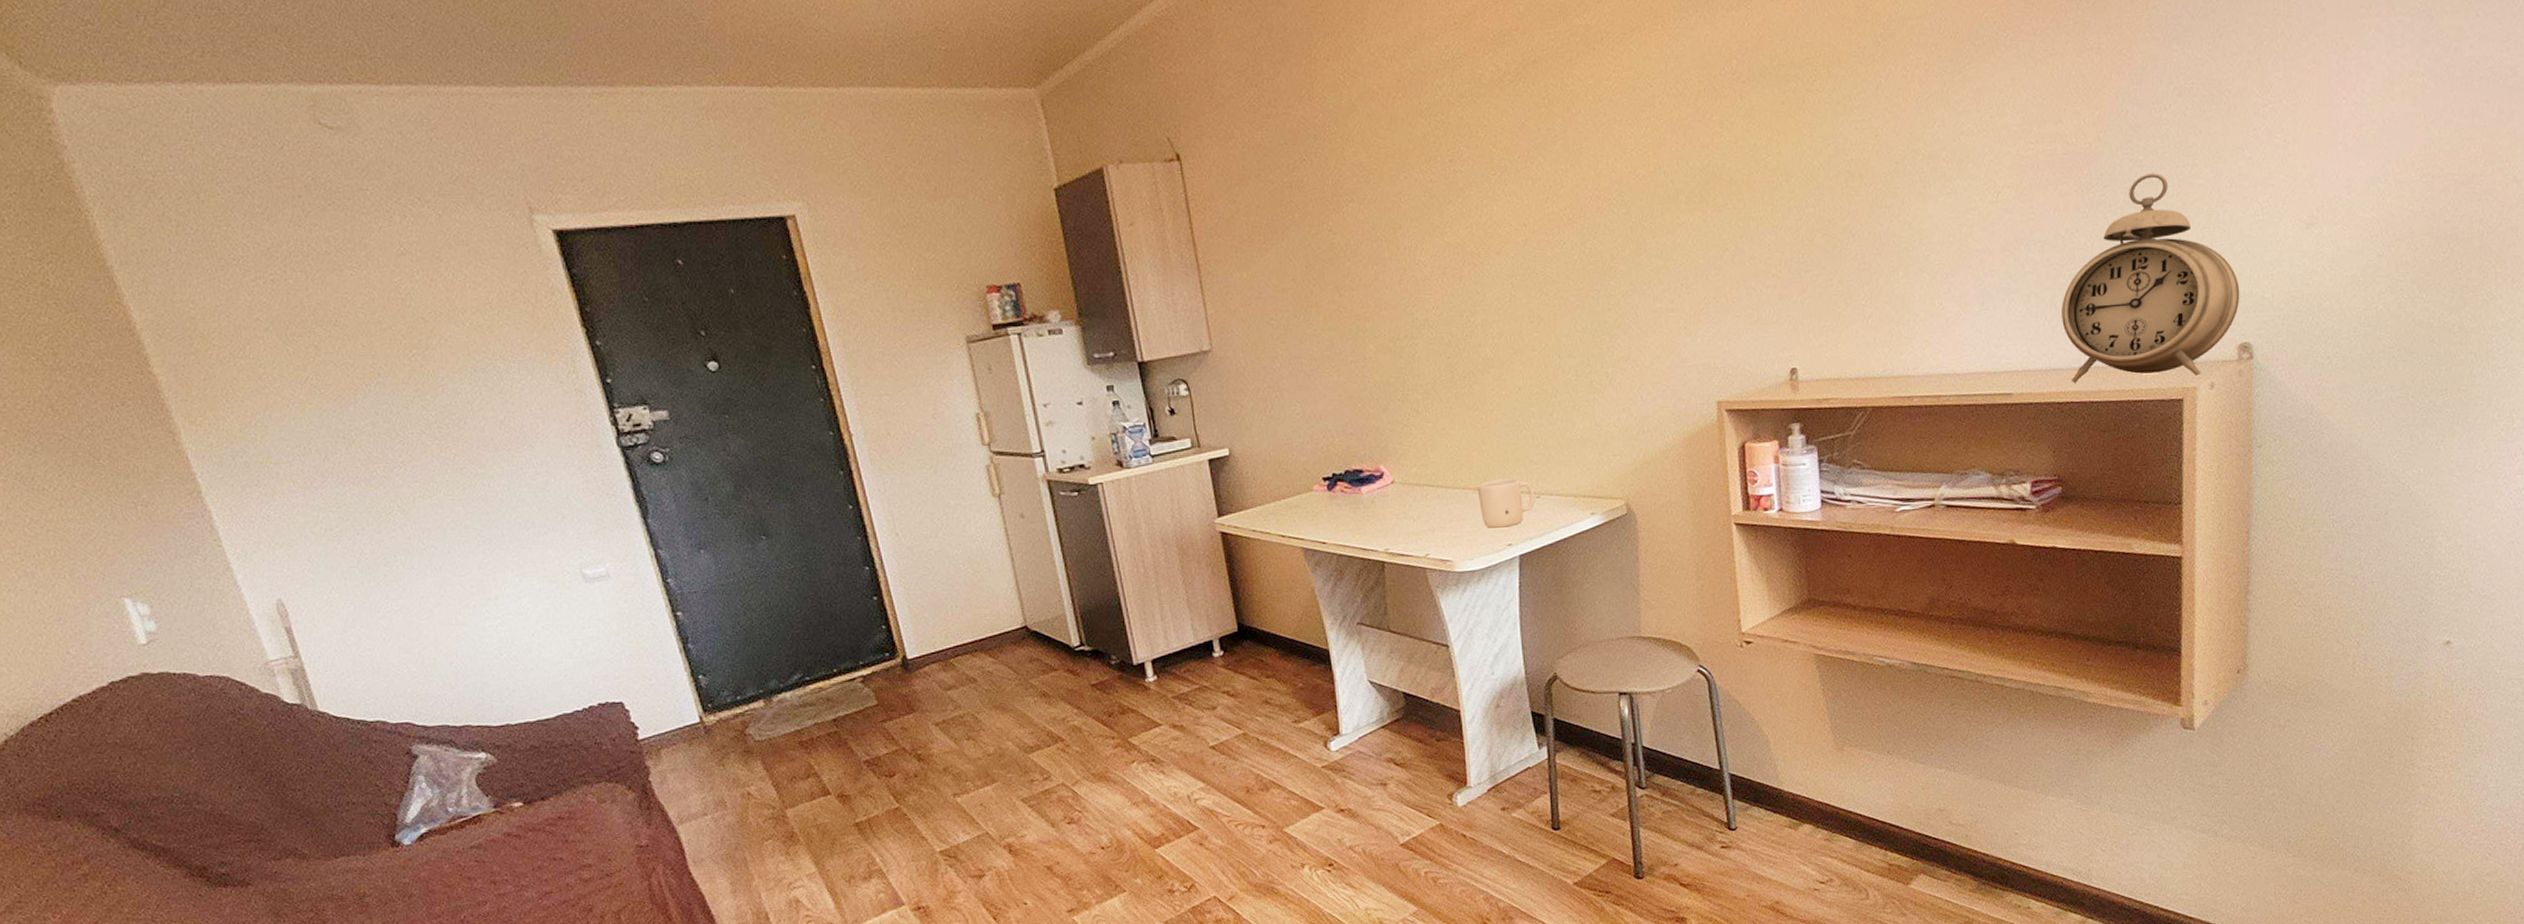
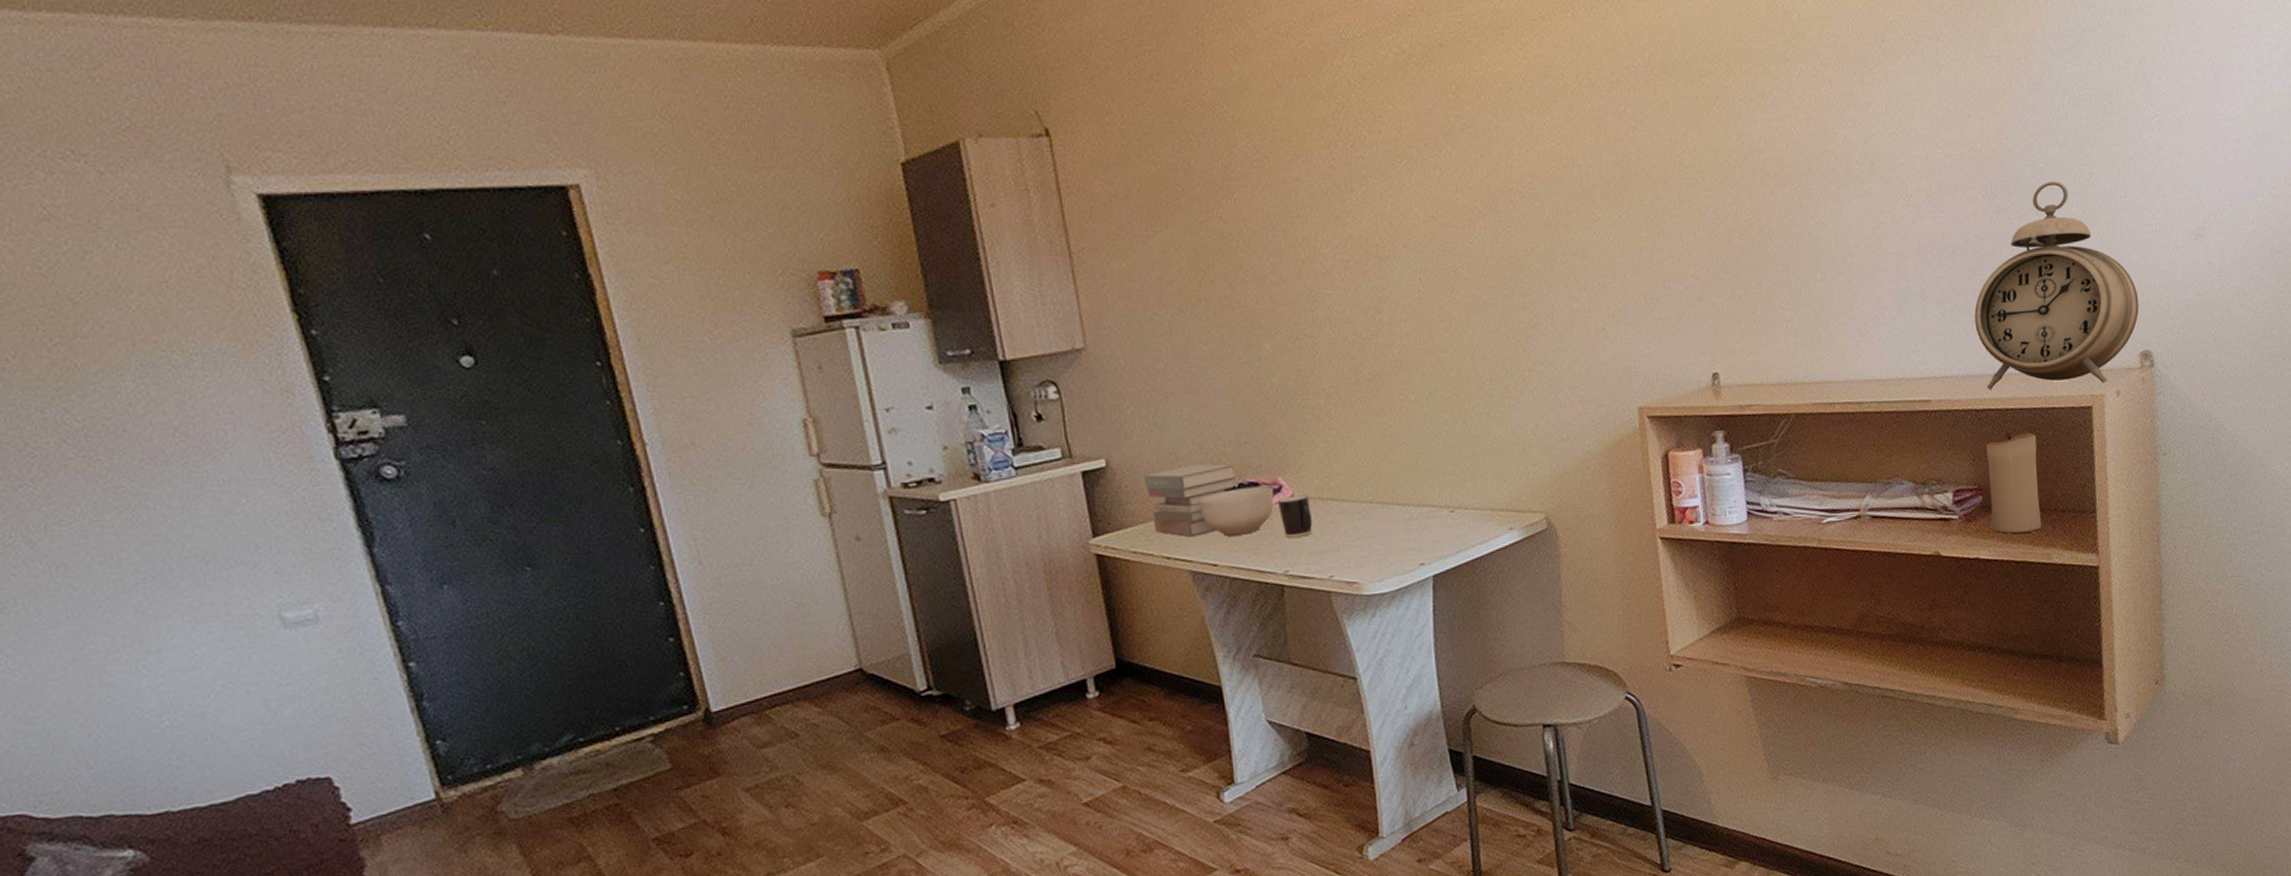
books: none [1261,453,1342,518] -> present [1143,464,1235,537]
bowl: none [1308,472,1376,517] -> present [1197,485,1274,536]
mug: none [1379,481,1410,519] -> present [1277,495,1312,538]
mug: present [1477,478,1535,528] -> none [1386,490,1449,546]
candle: none [2067,423,2124,524] -> present [1986,431,2042,534]

